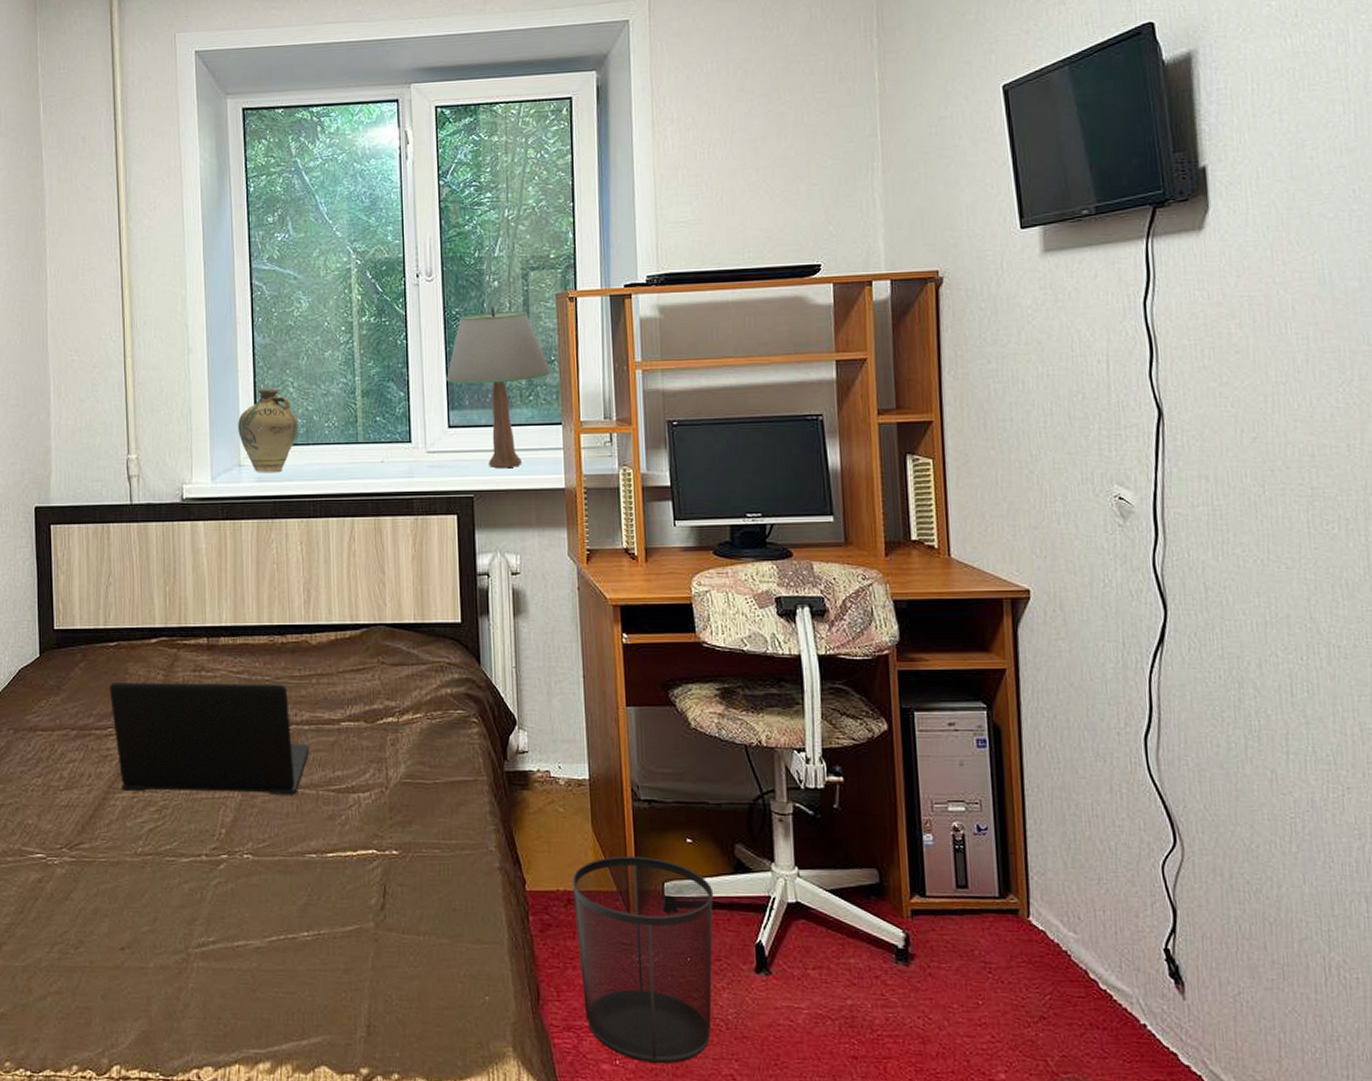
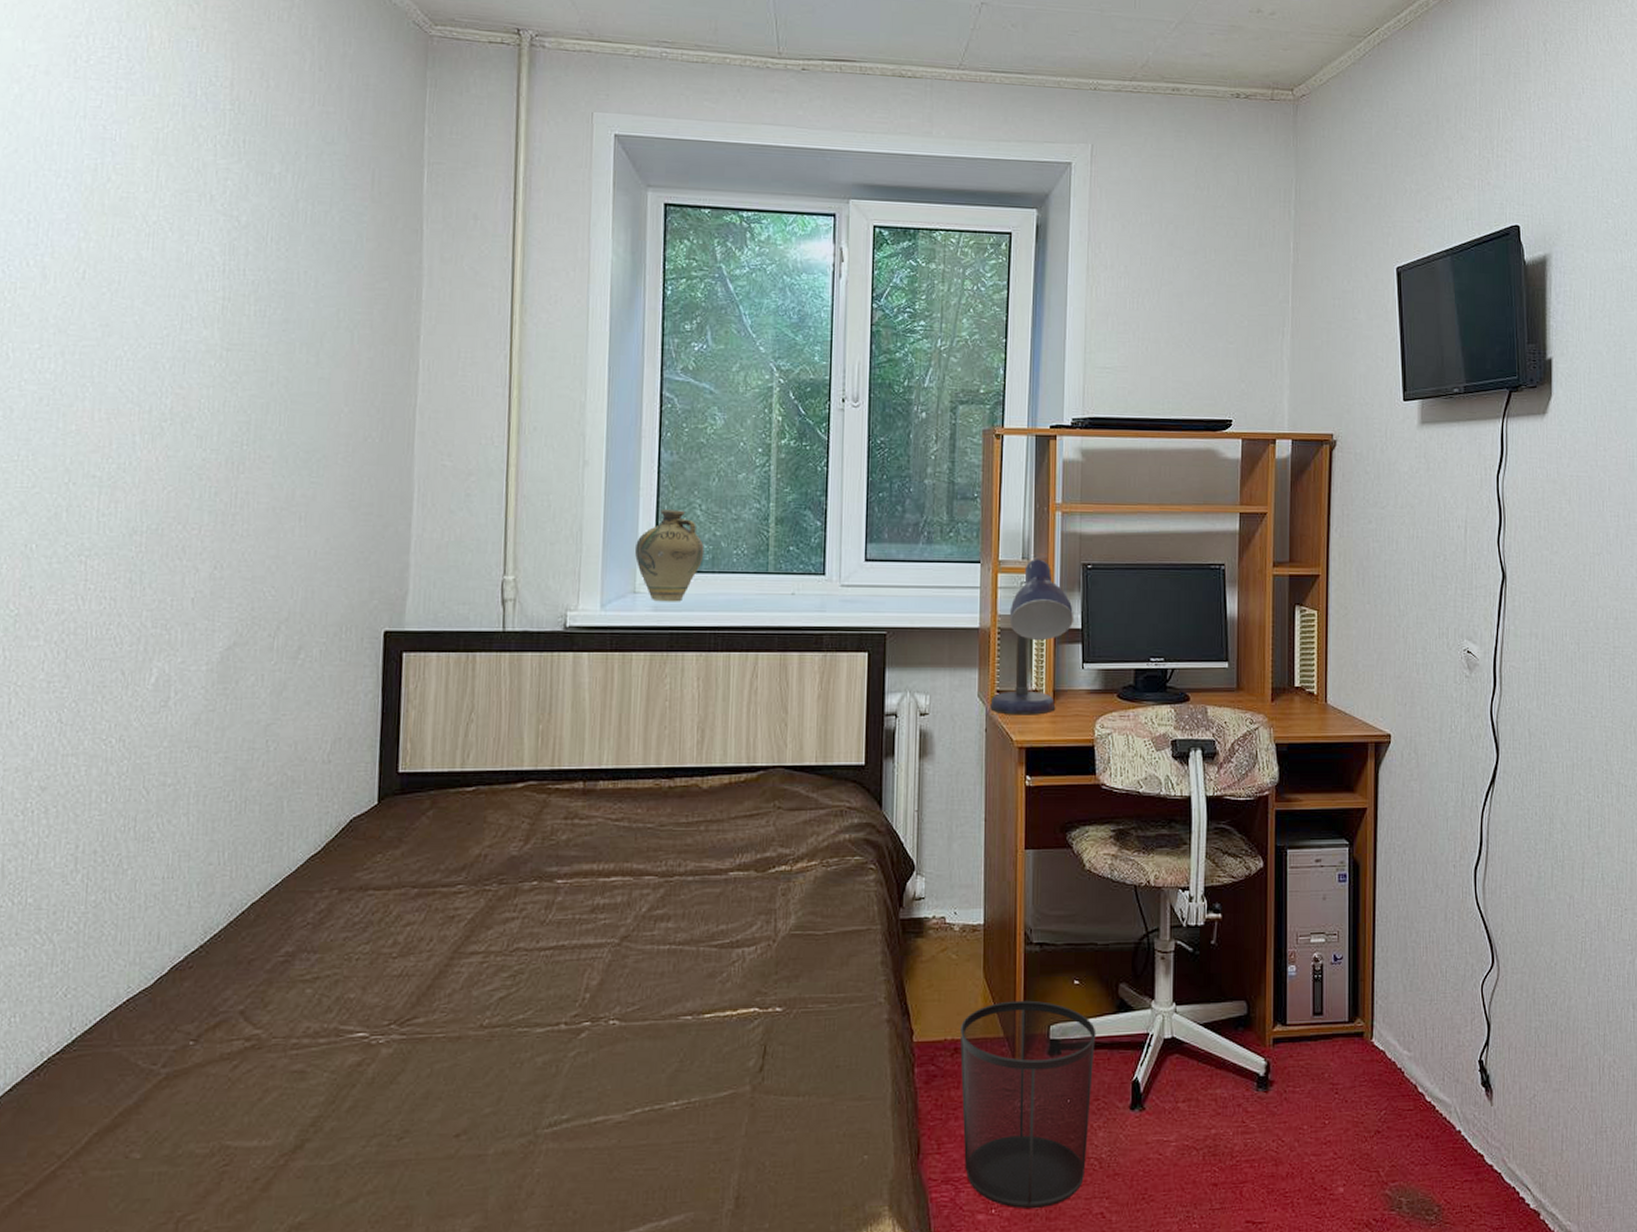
laptop: present [109,681,310,795] -> none [461,831,693,955]
table lamp: present [445,307,551,469] -> none [865,438,973,606]
desk lamp: none [581,418,663,573] -> present [990,559,1074,715]

